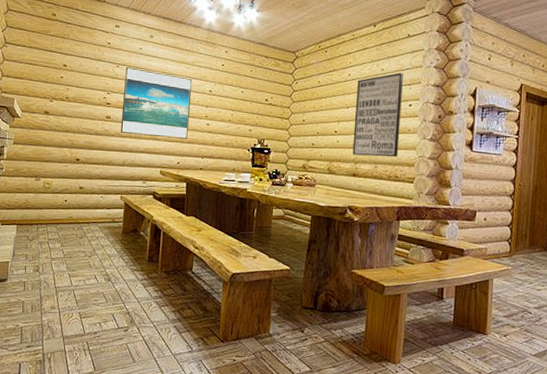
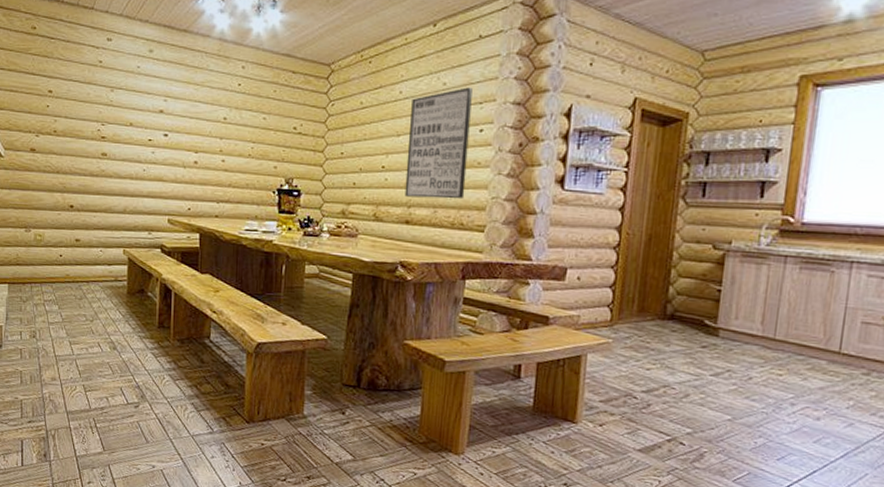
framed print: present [120,67,193,139] -> none [119,91,203,179]

